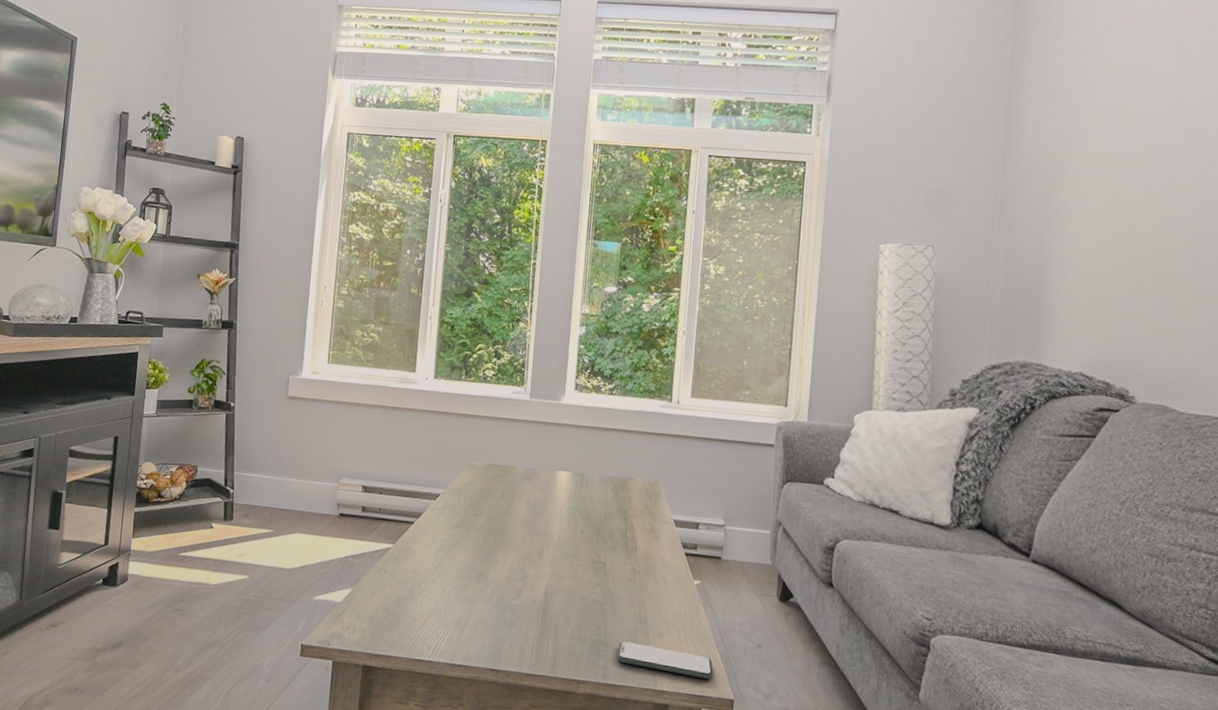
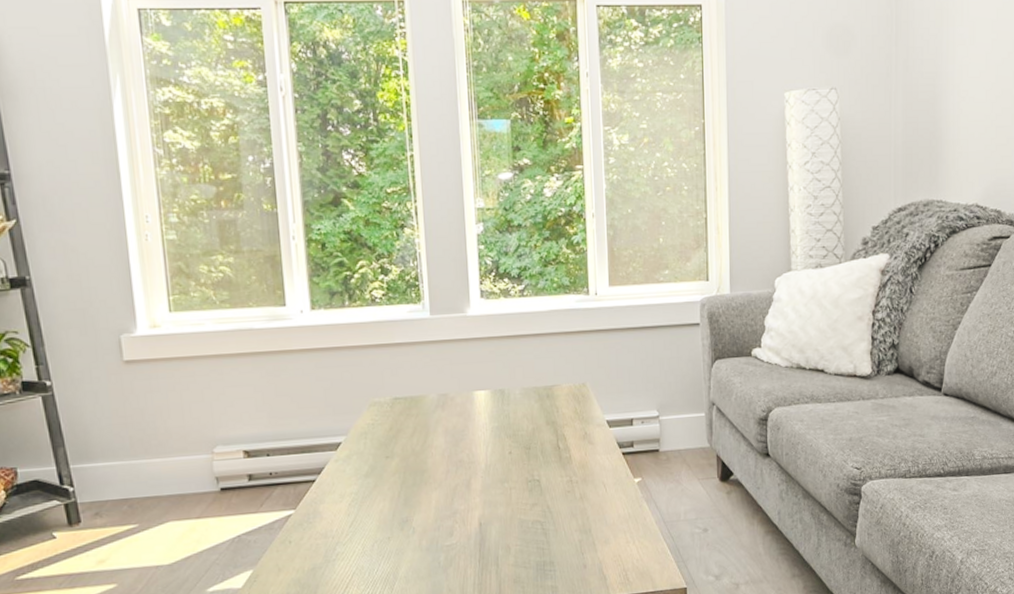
smartphone: present [618,641,714,680] -> none [565,552,665,579]

